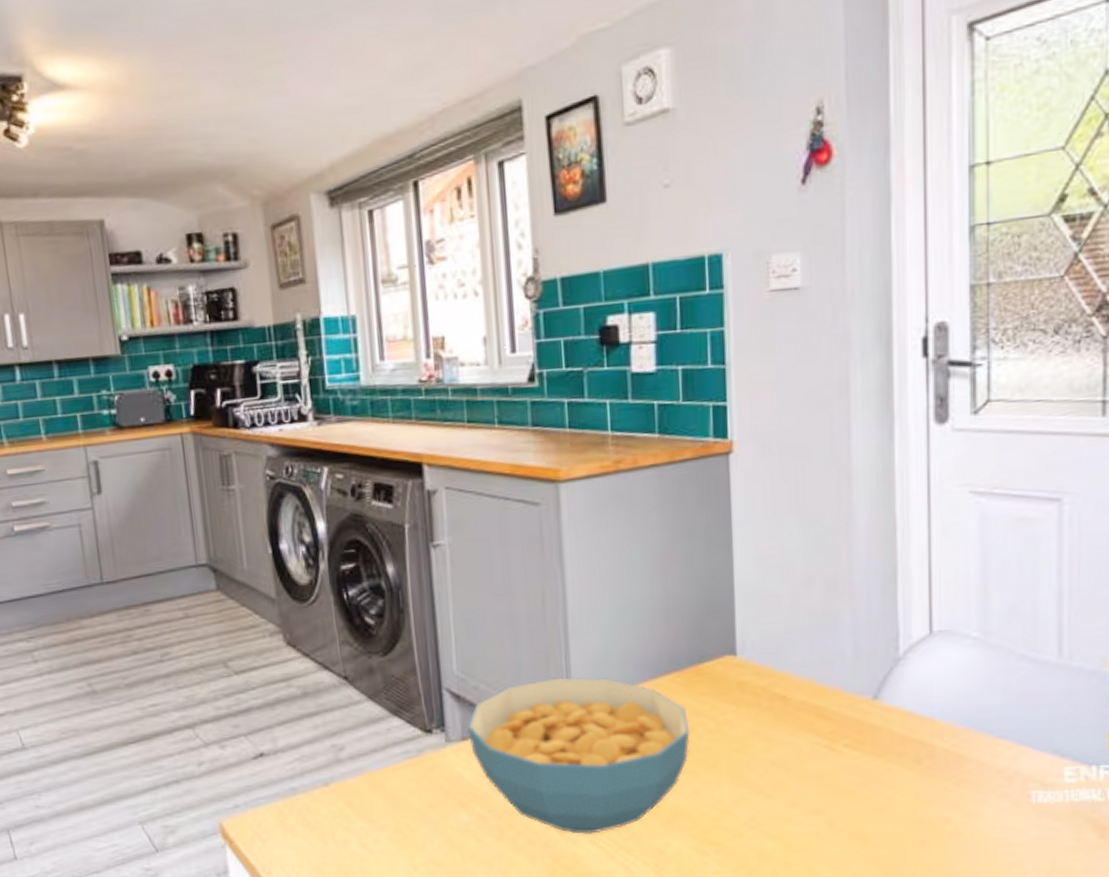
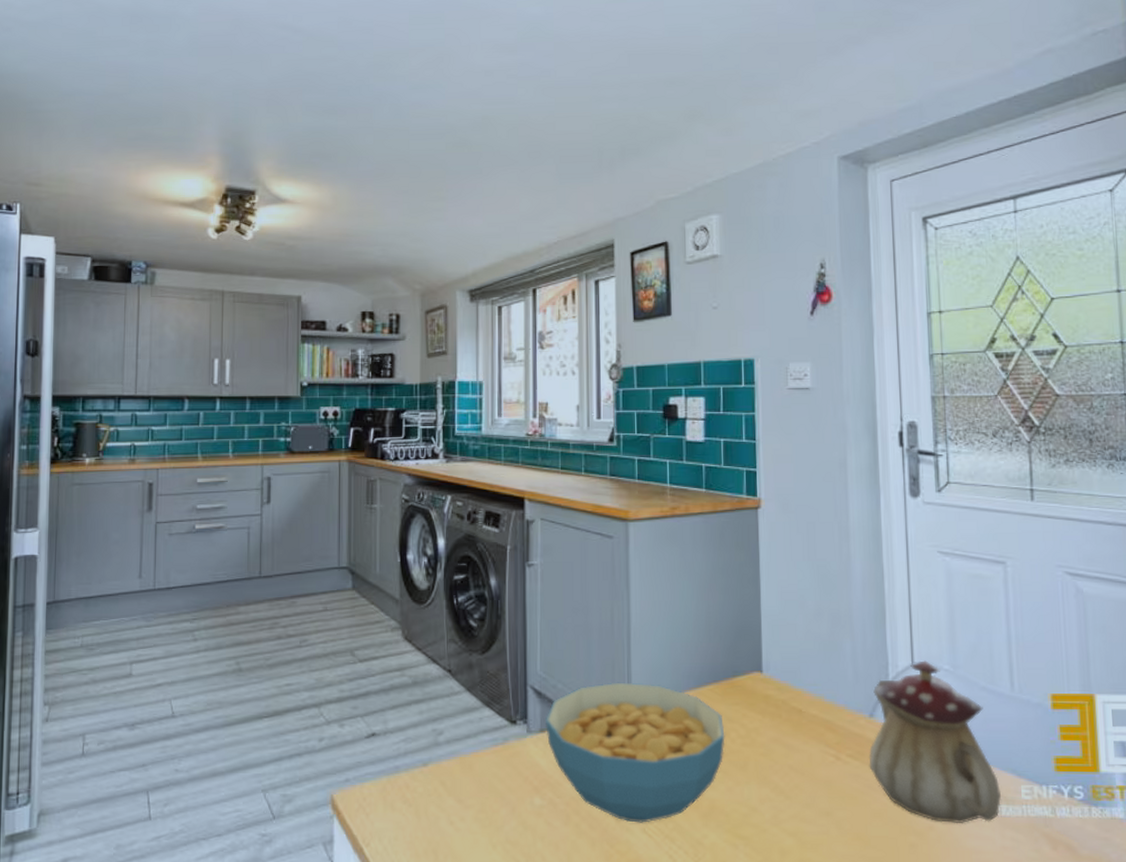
teapot: none [871,628,1037,815] -> present [868,660,1001,823]

